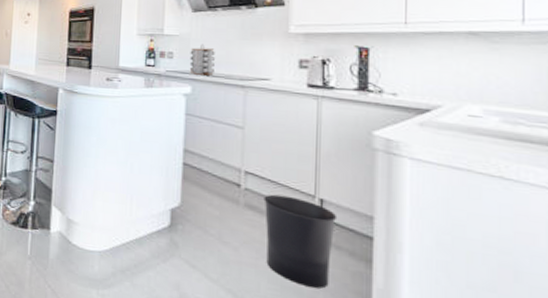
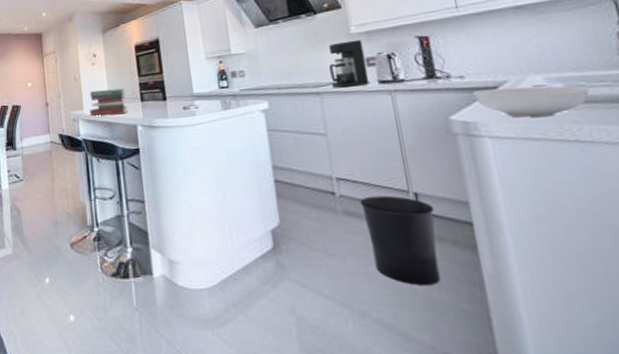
books: none [15,49,53,75] -> present [89,88,129,116]
spice rack: present [189,44,215,76] -> none [260,58,288,90]
coffee maker: none [258,39,299,87] -> present [329,39,370,89]
bowl: none [403,110,528,149] -> present [473,86,590,118]

